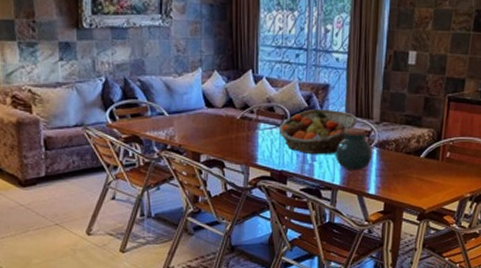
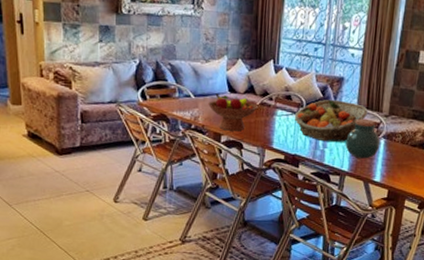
fruit bowl: none [184,109,239,149] -> present [208,93,259,132]

